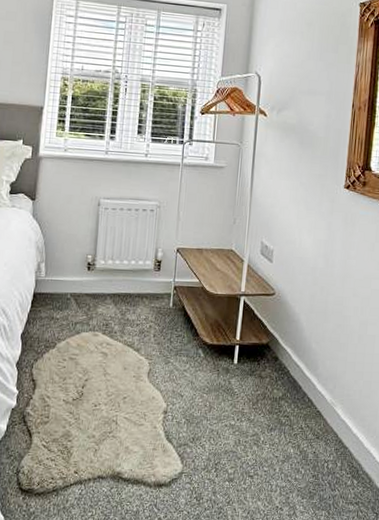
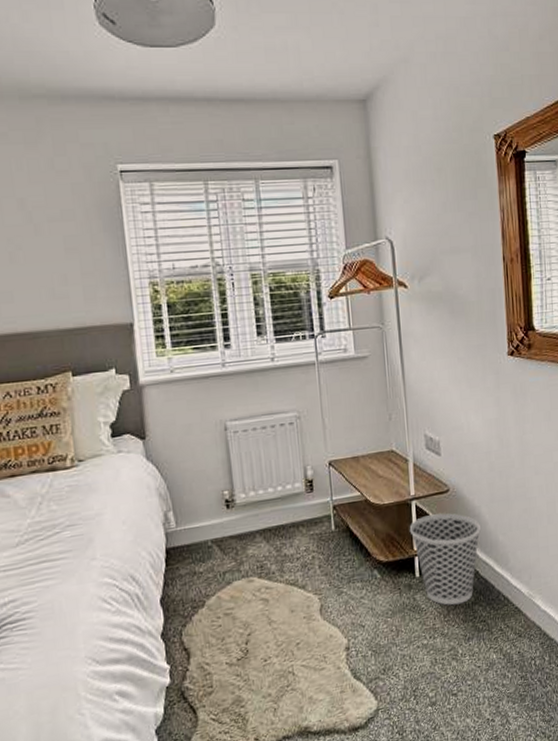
wastebasket: none [235,312,297,396] -> present [409,513,481,606]

